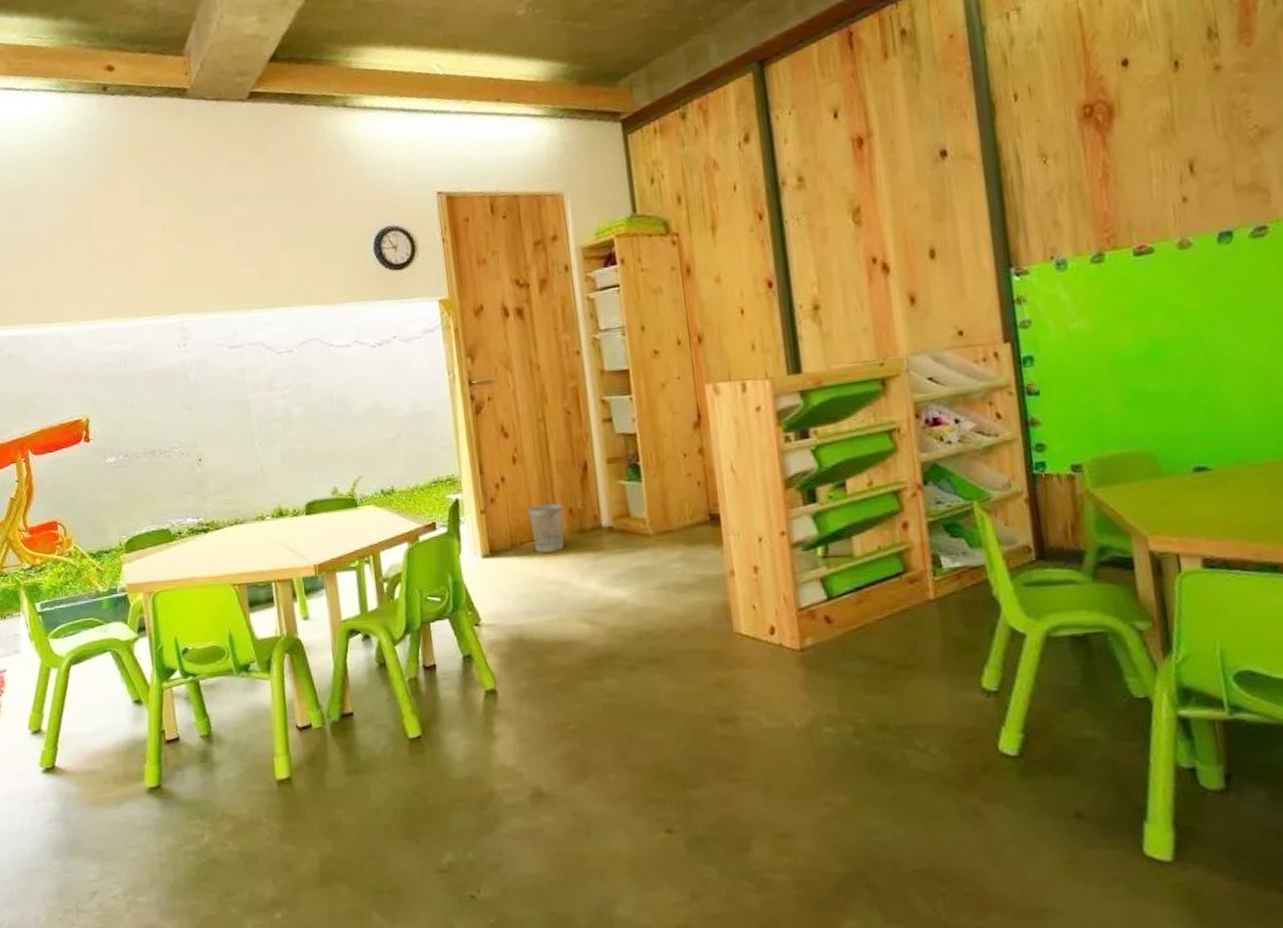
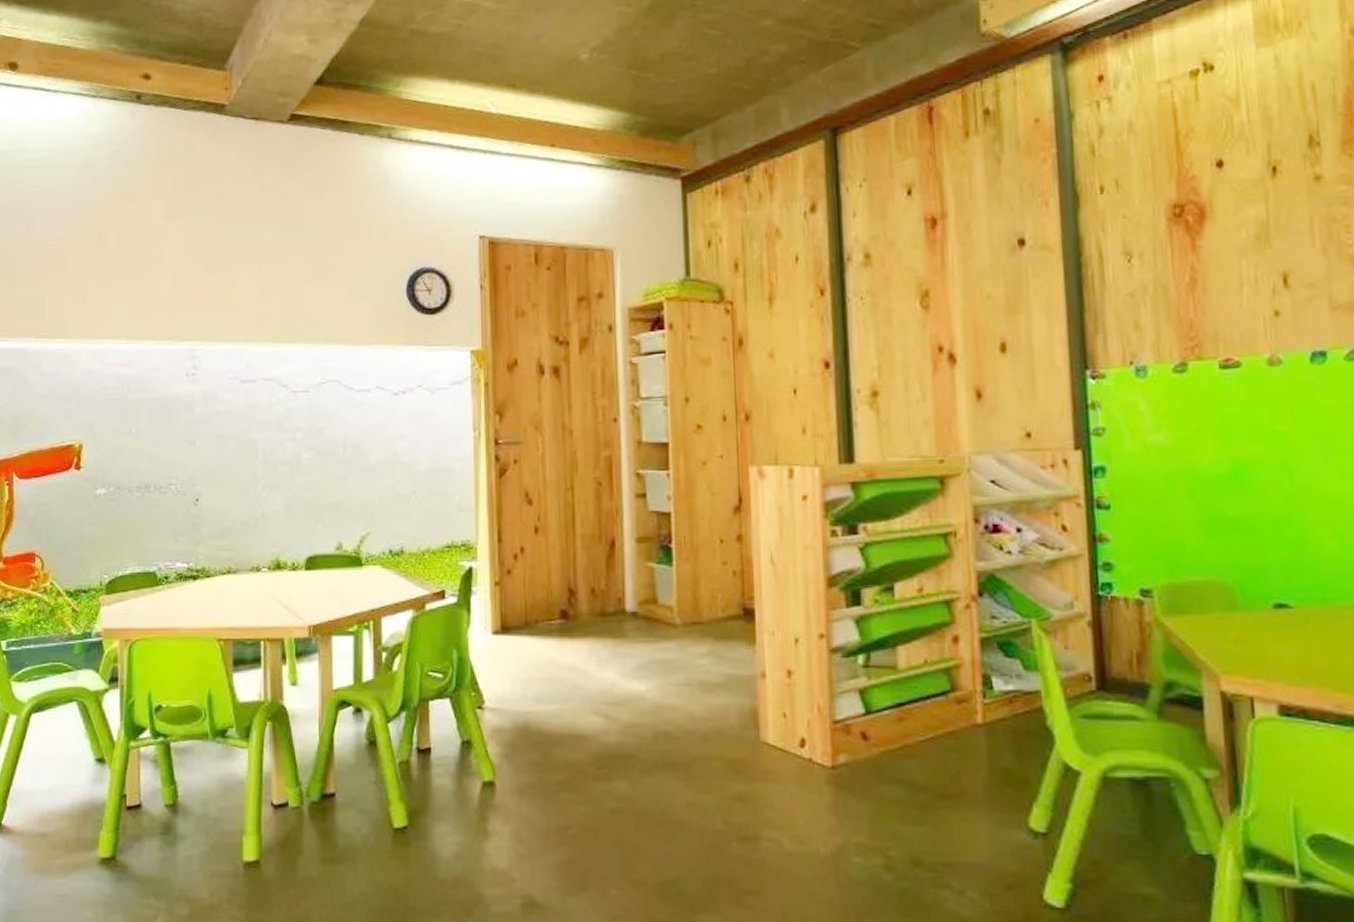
wastebasket: present [528,503,564,553] -> none [547,581,584,634]

